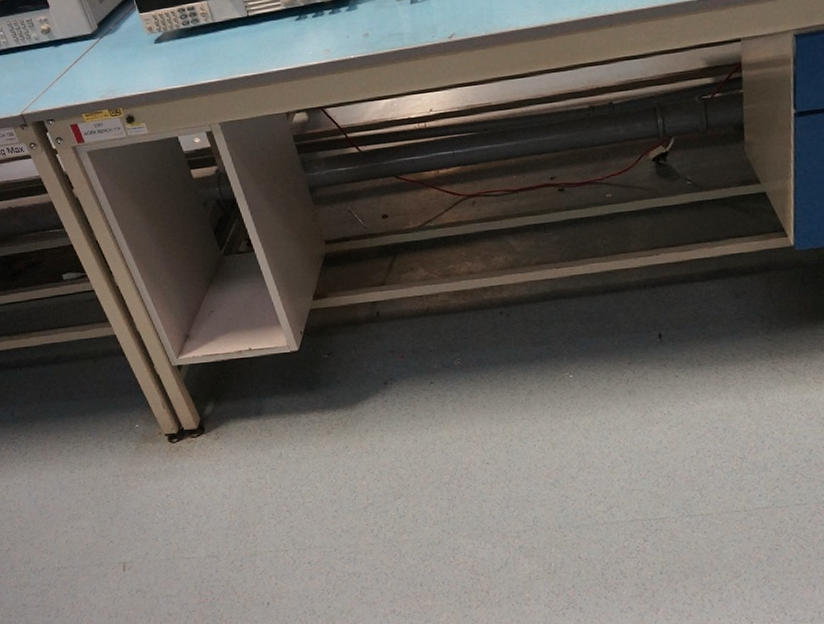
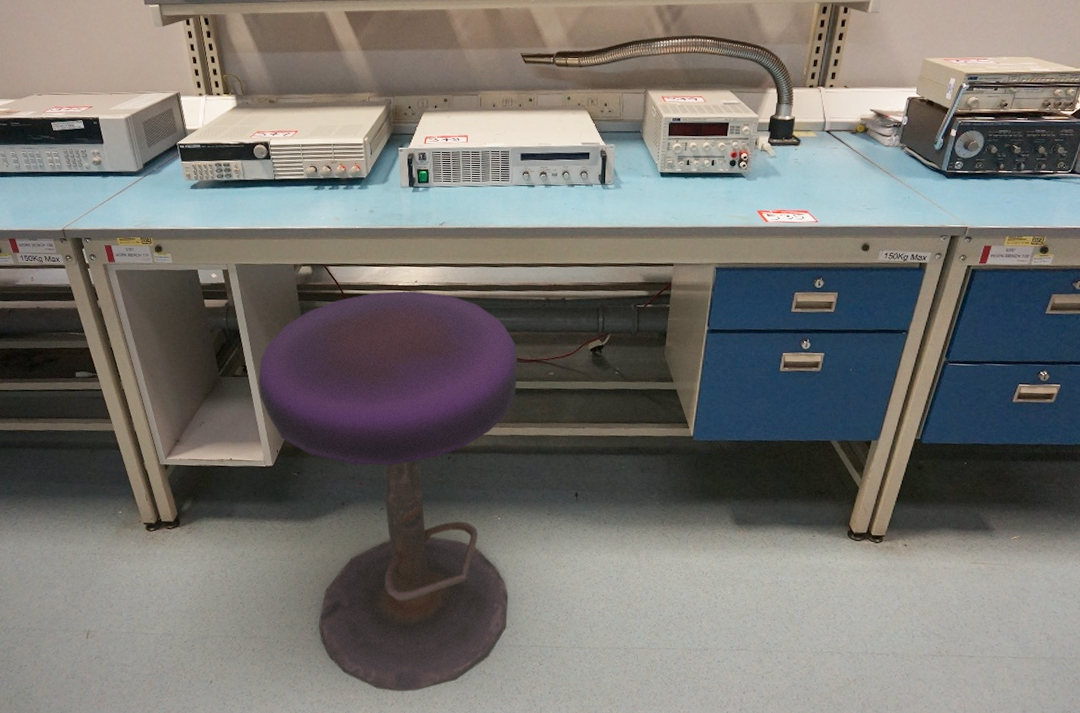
stool: none [265,120,598,592] -> present [258,291,517,692]

